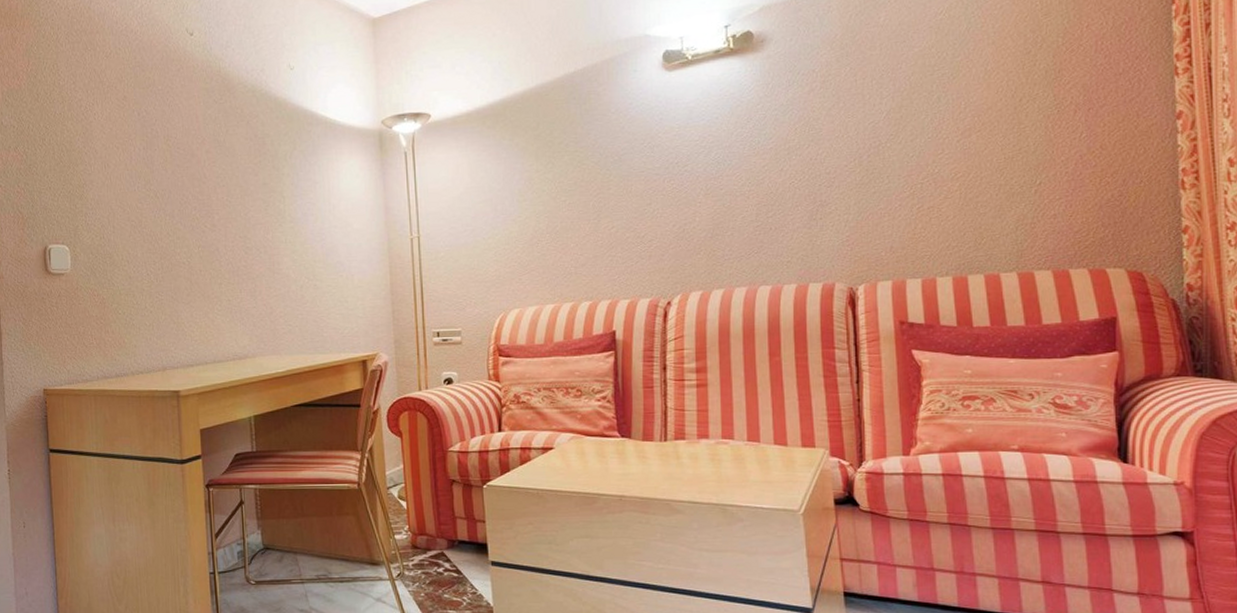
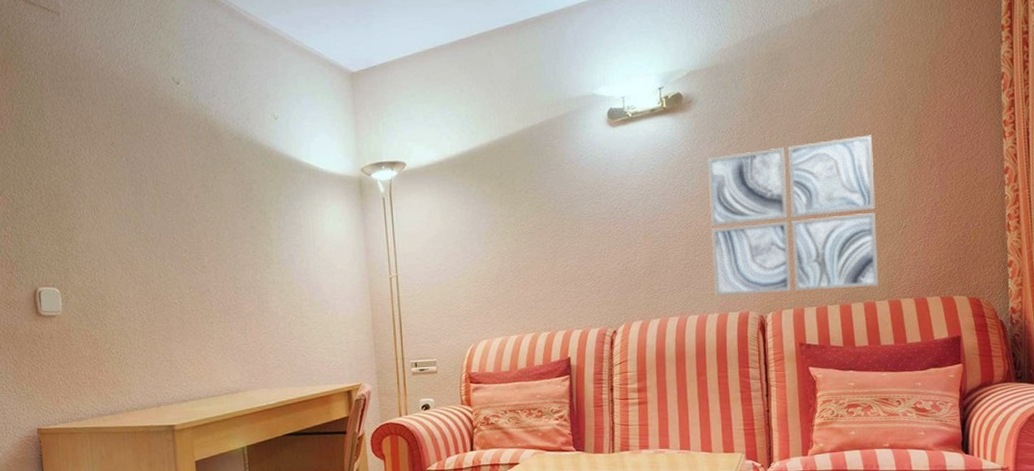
wall art: none [783,75,1005,264] -> present [707,135,879,296]

